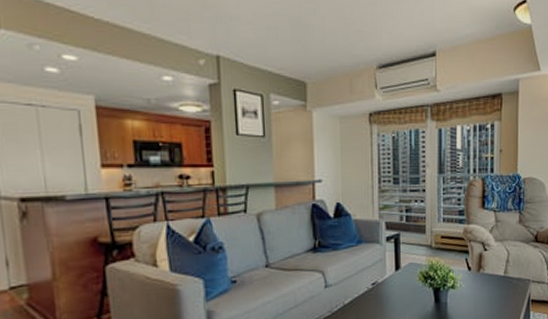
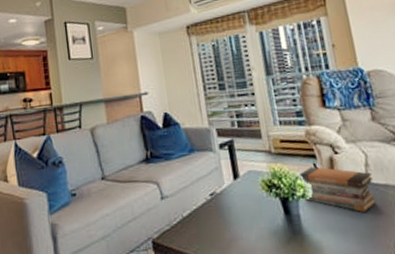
book stack: none [452,261,510,301] -> present [299,166,377,212]

